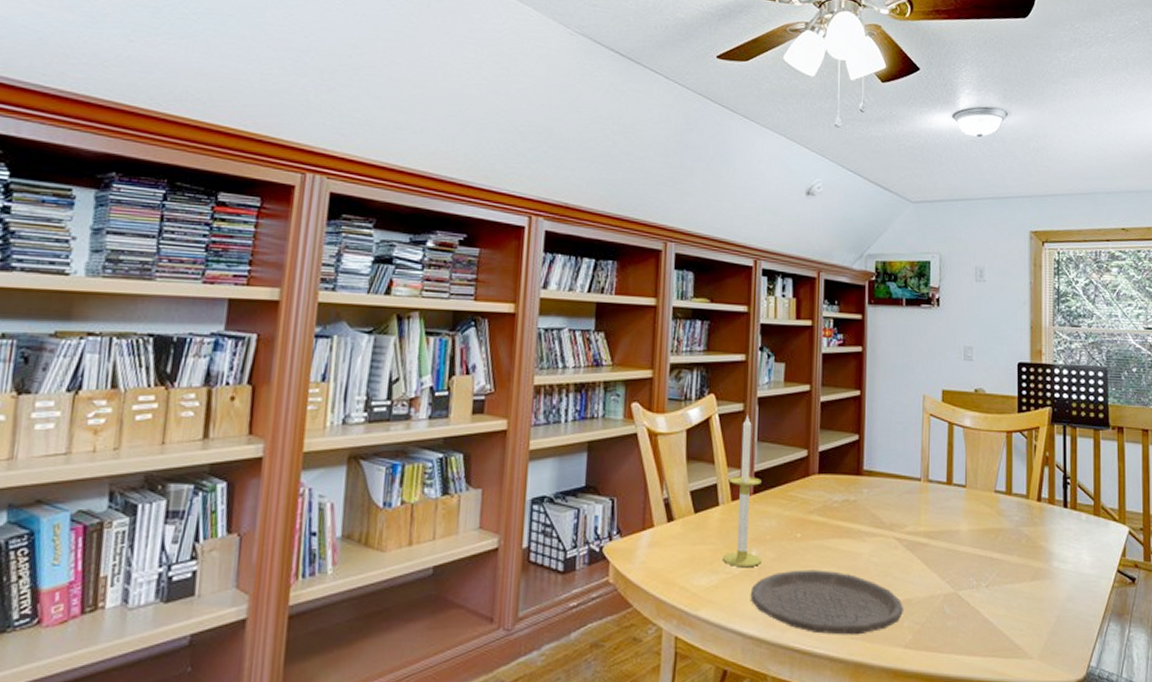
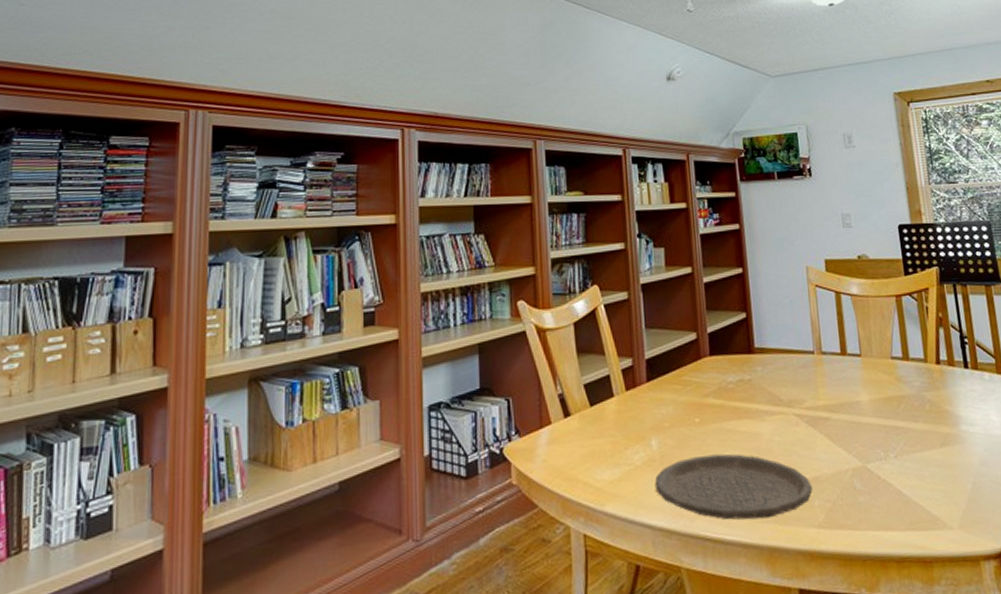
candle: present [722,414,762,568] -> none [620,302,663,458]

